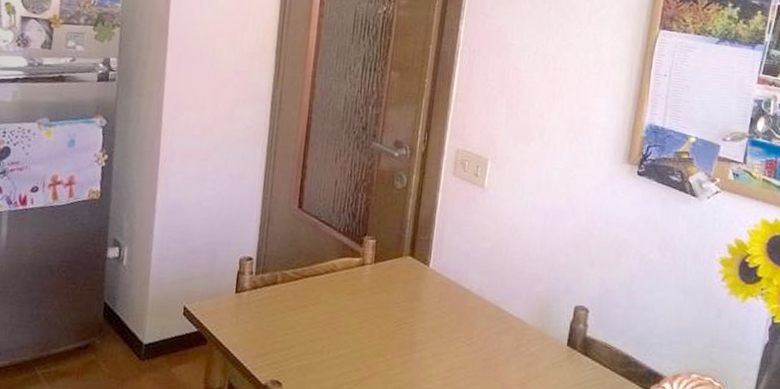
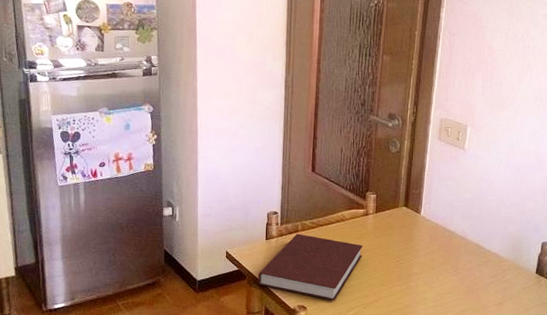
notebook: none [222,286,357,375] -> present [258,234,363,300]

